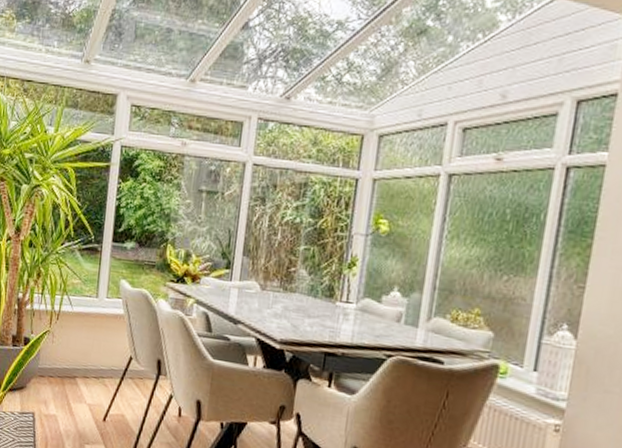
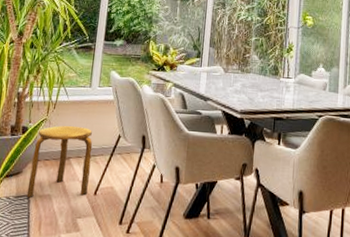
stool: none [31,339,101,420] -> present [26,125,93,197]

